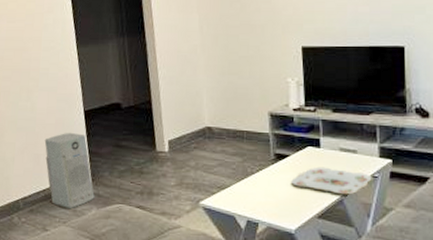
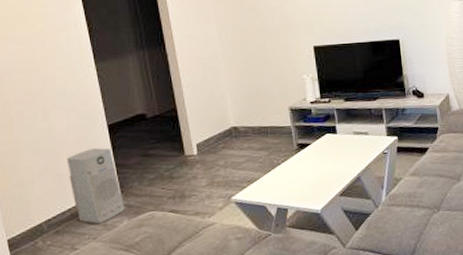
serving tray: present [291,166,372,195] -> none [314,150,383,173]

